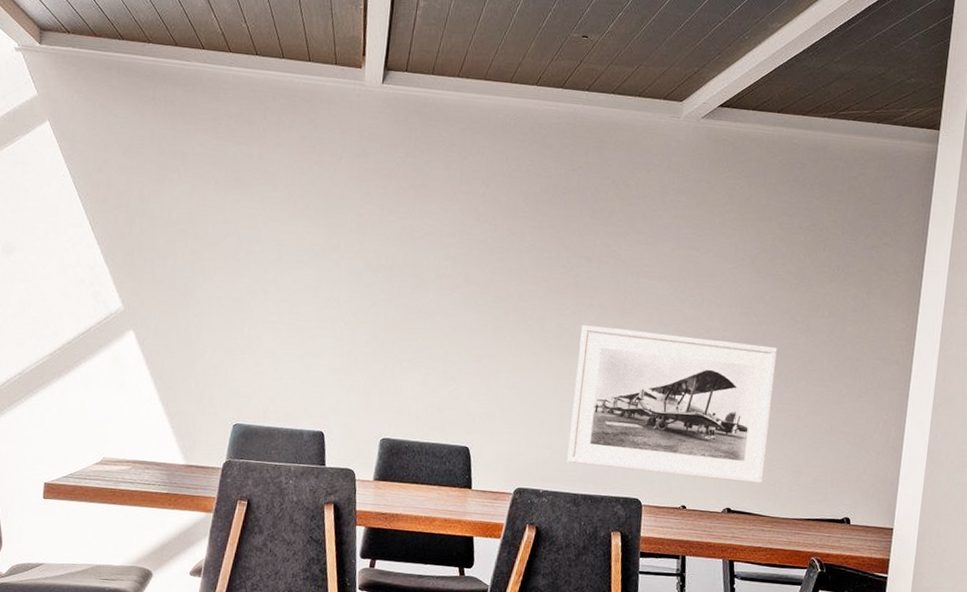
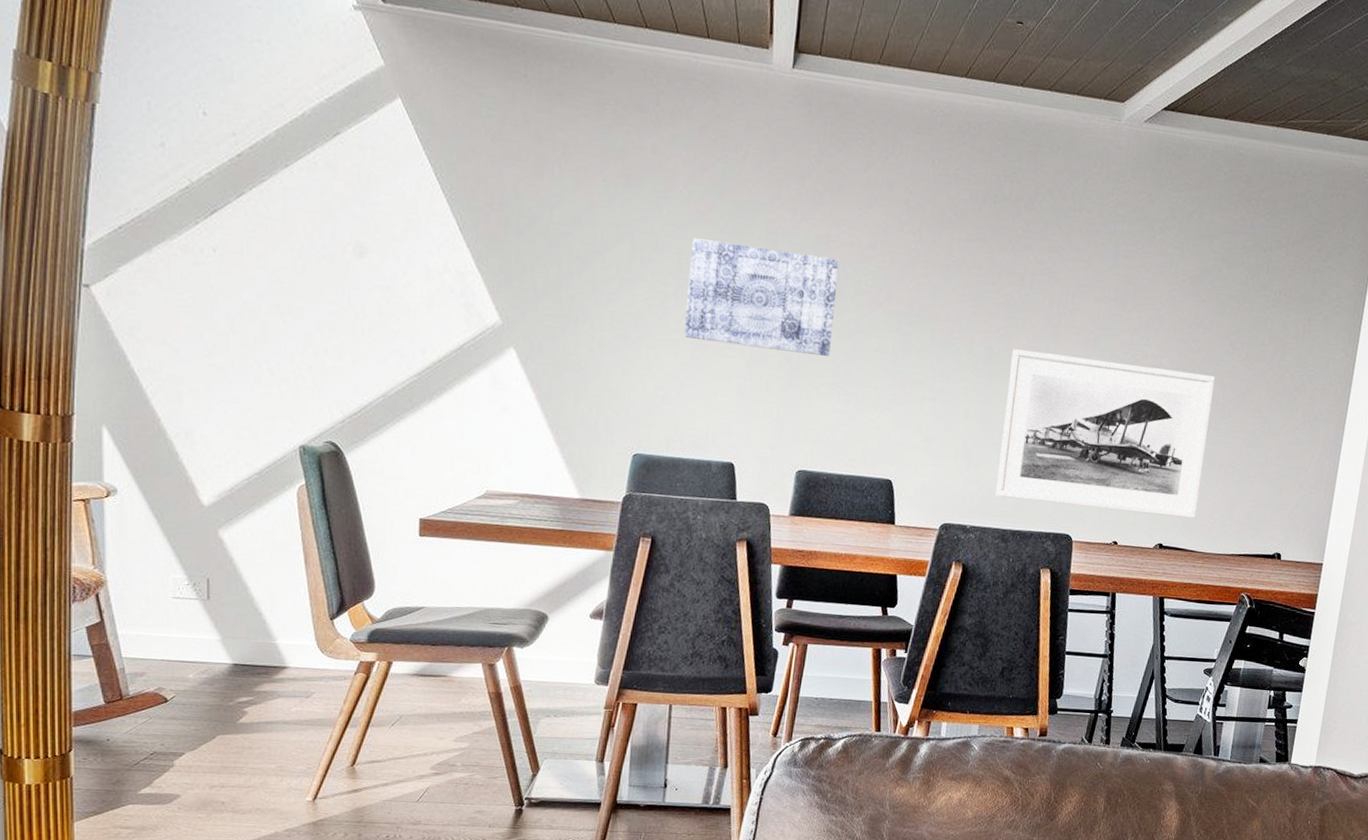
wall art: none [282,231,422,334] -> present [684,238,840,356]

